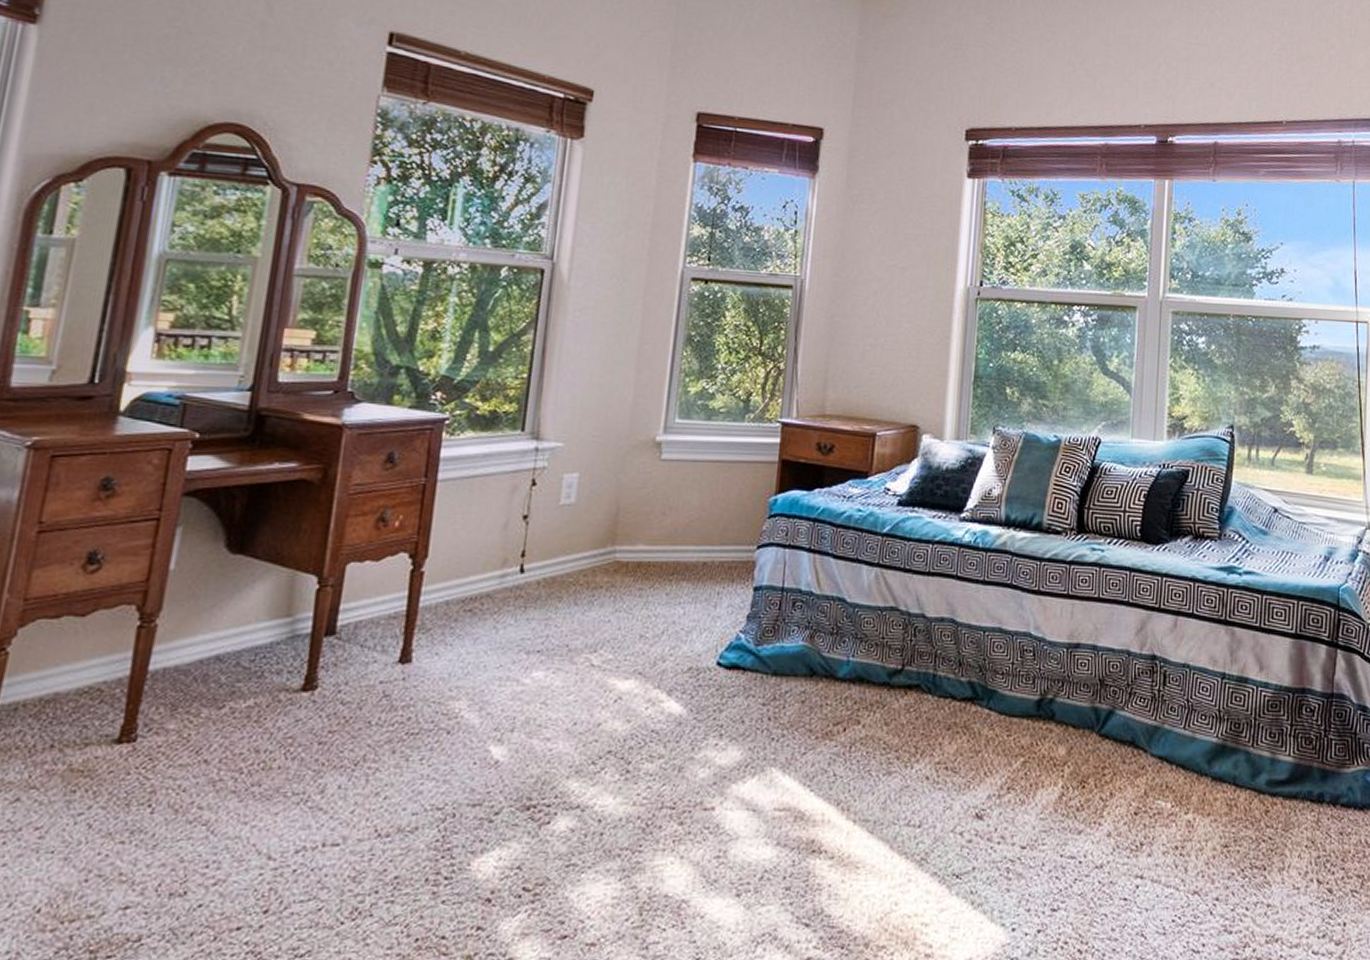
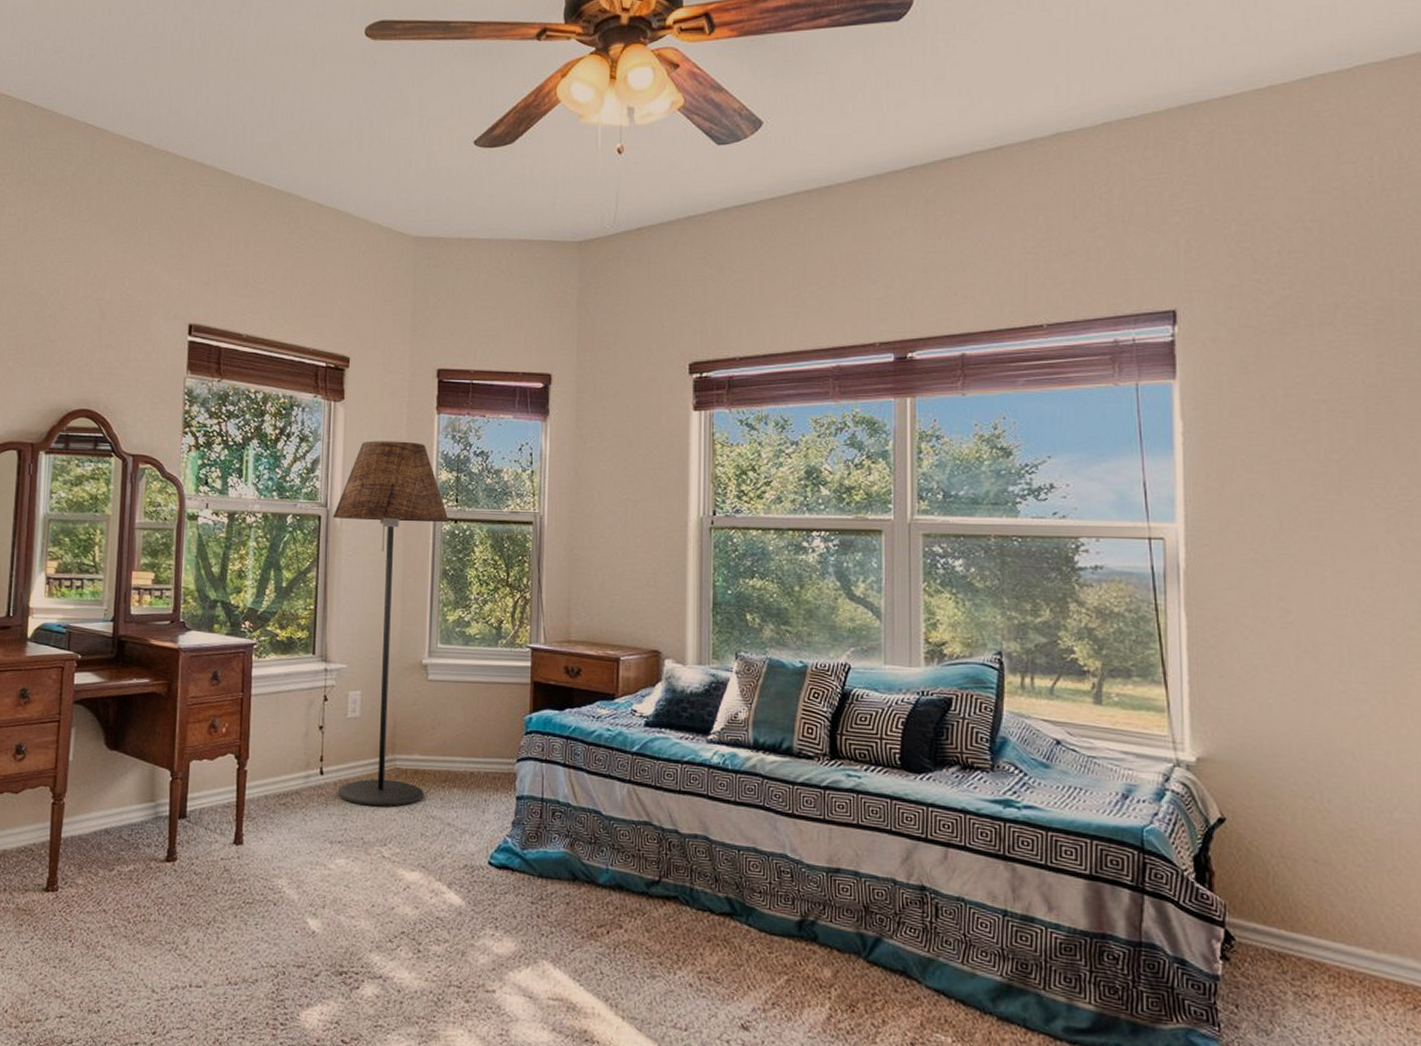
floor lamp: none [541,186,699,607] -> present [332,441,449,807]

